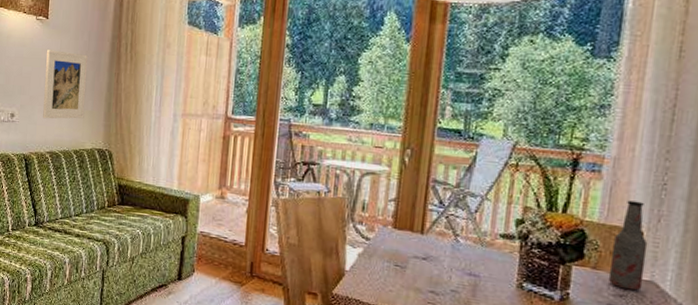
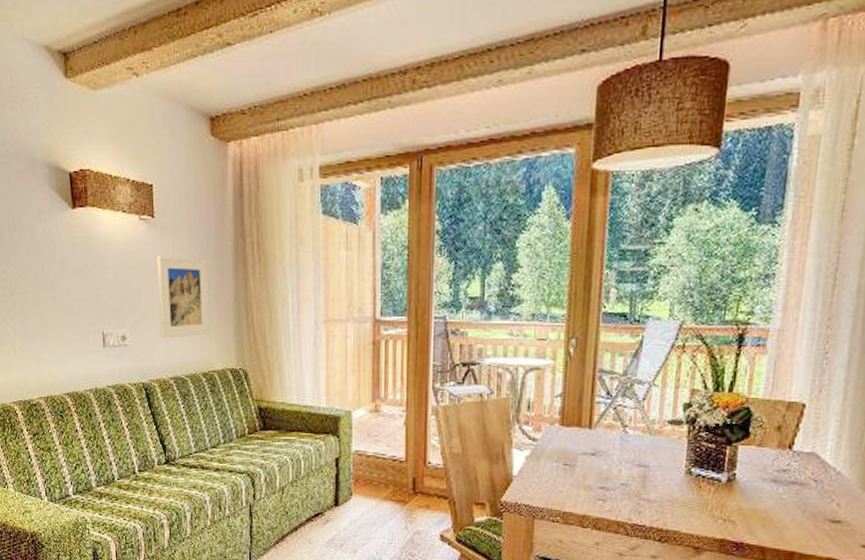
bottle: present [608,200,648,291] -> none [772,373,810,464]

